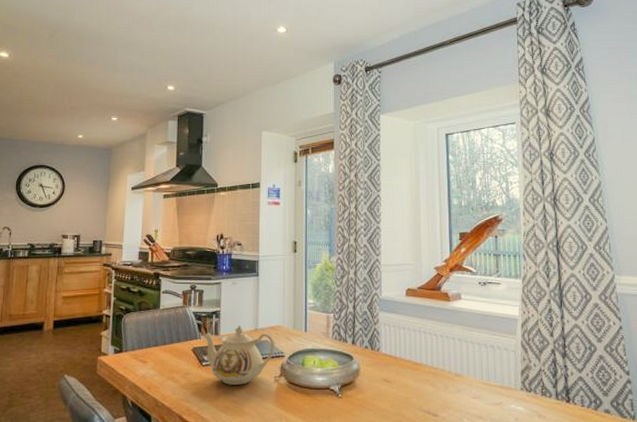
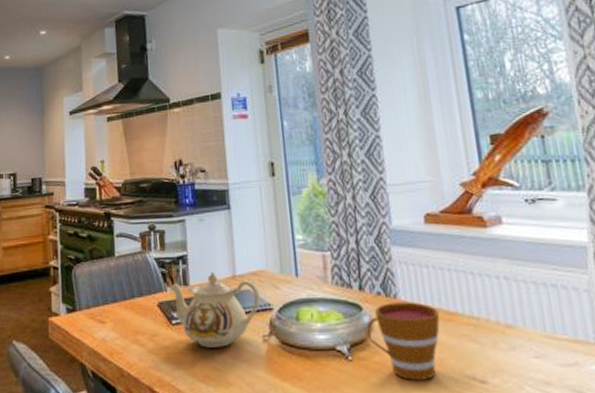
cup: none [355,354,409,413] -> present [366,302,440,380]

